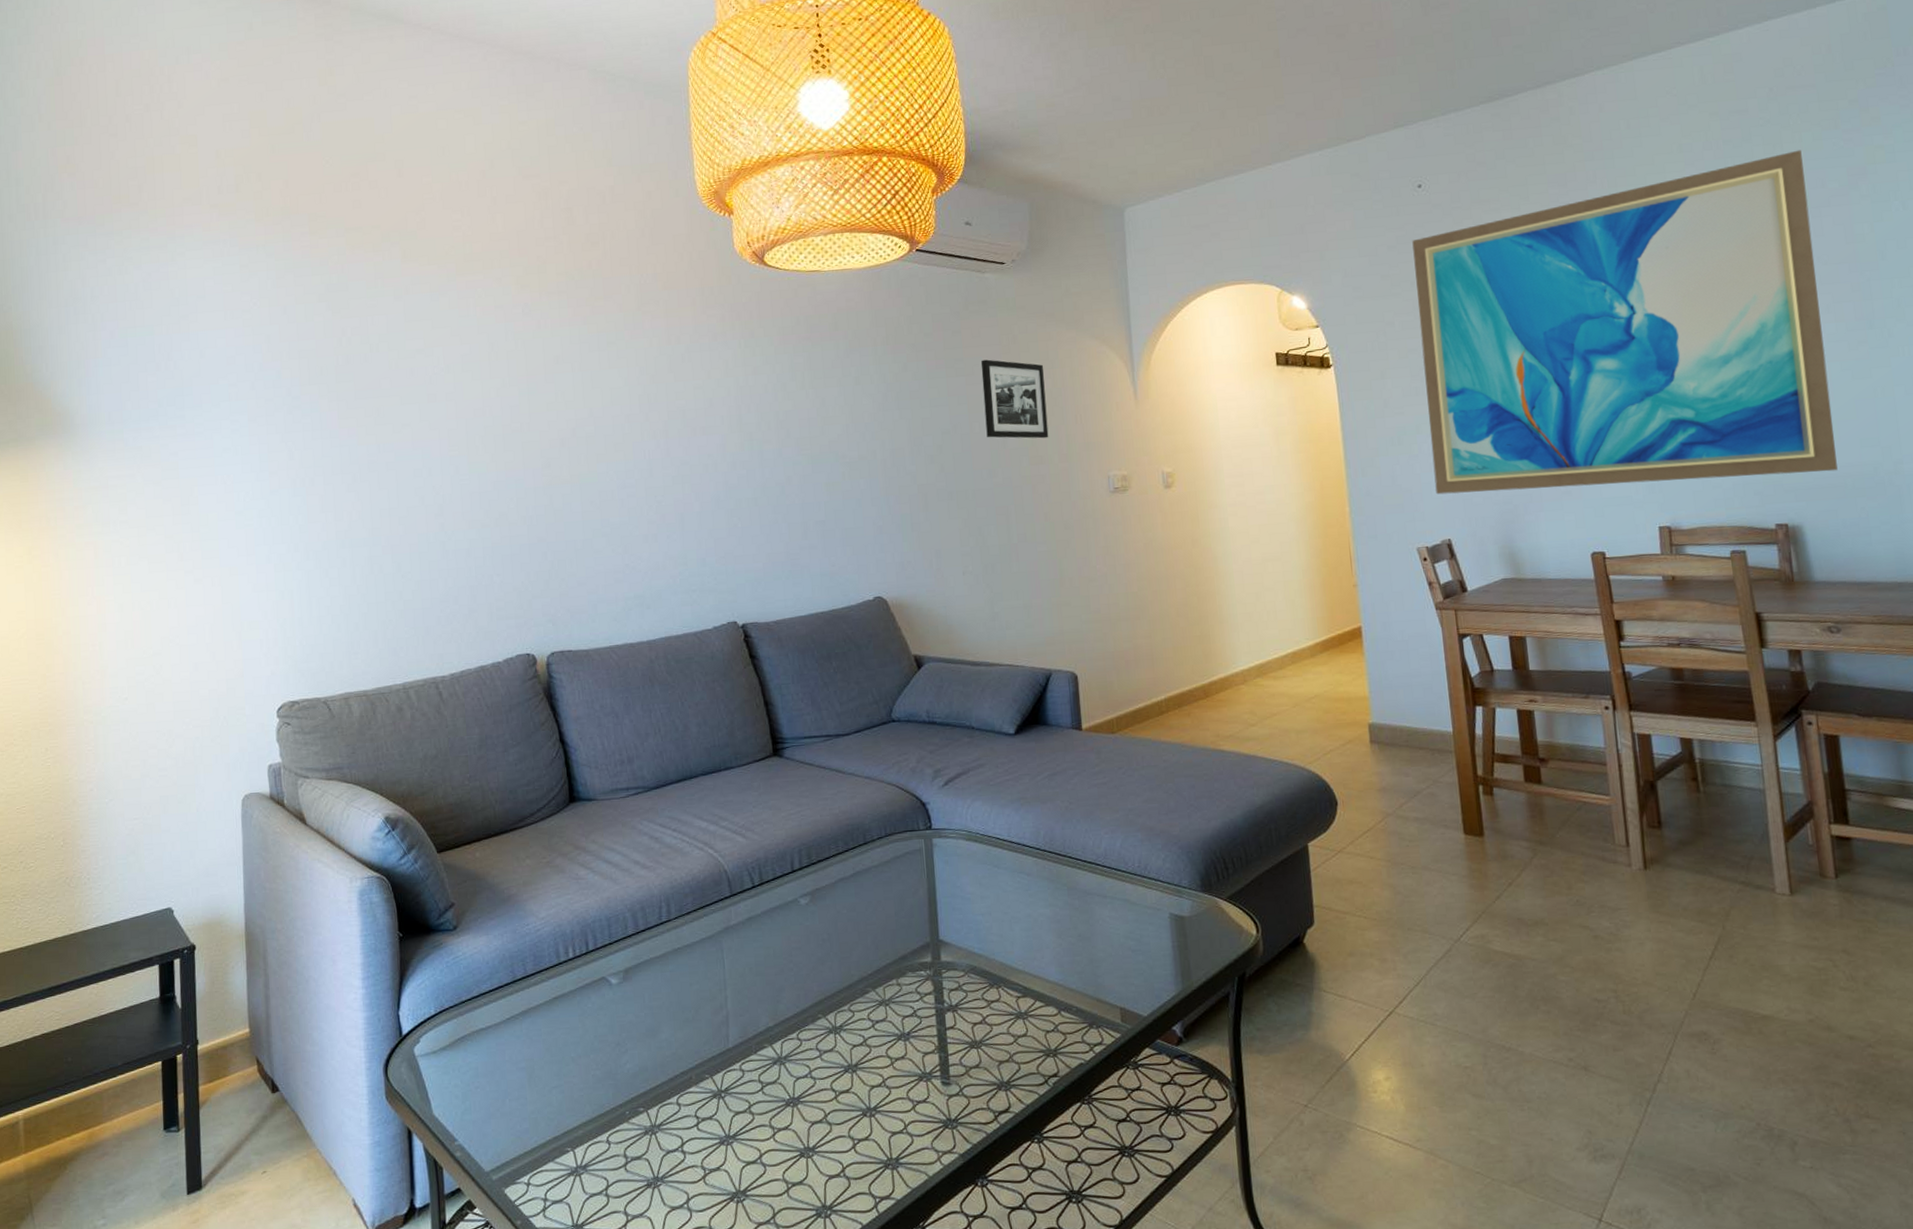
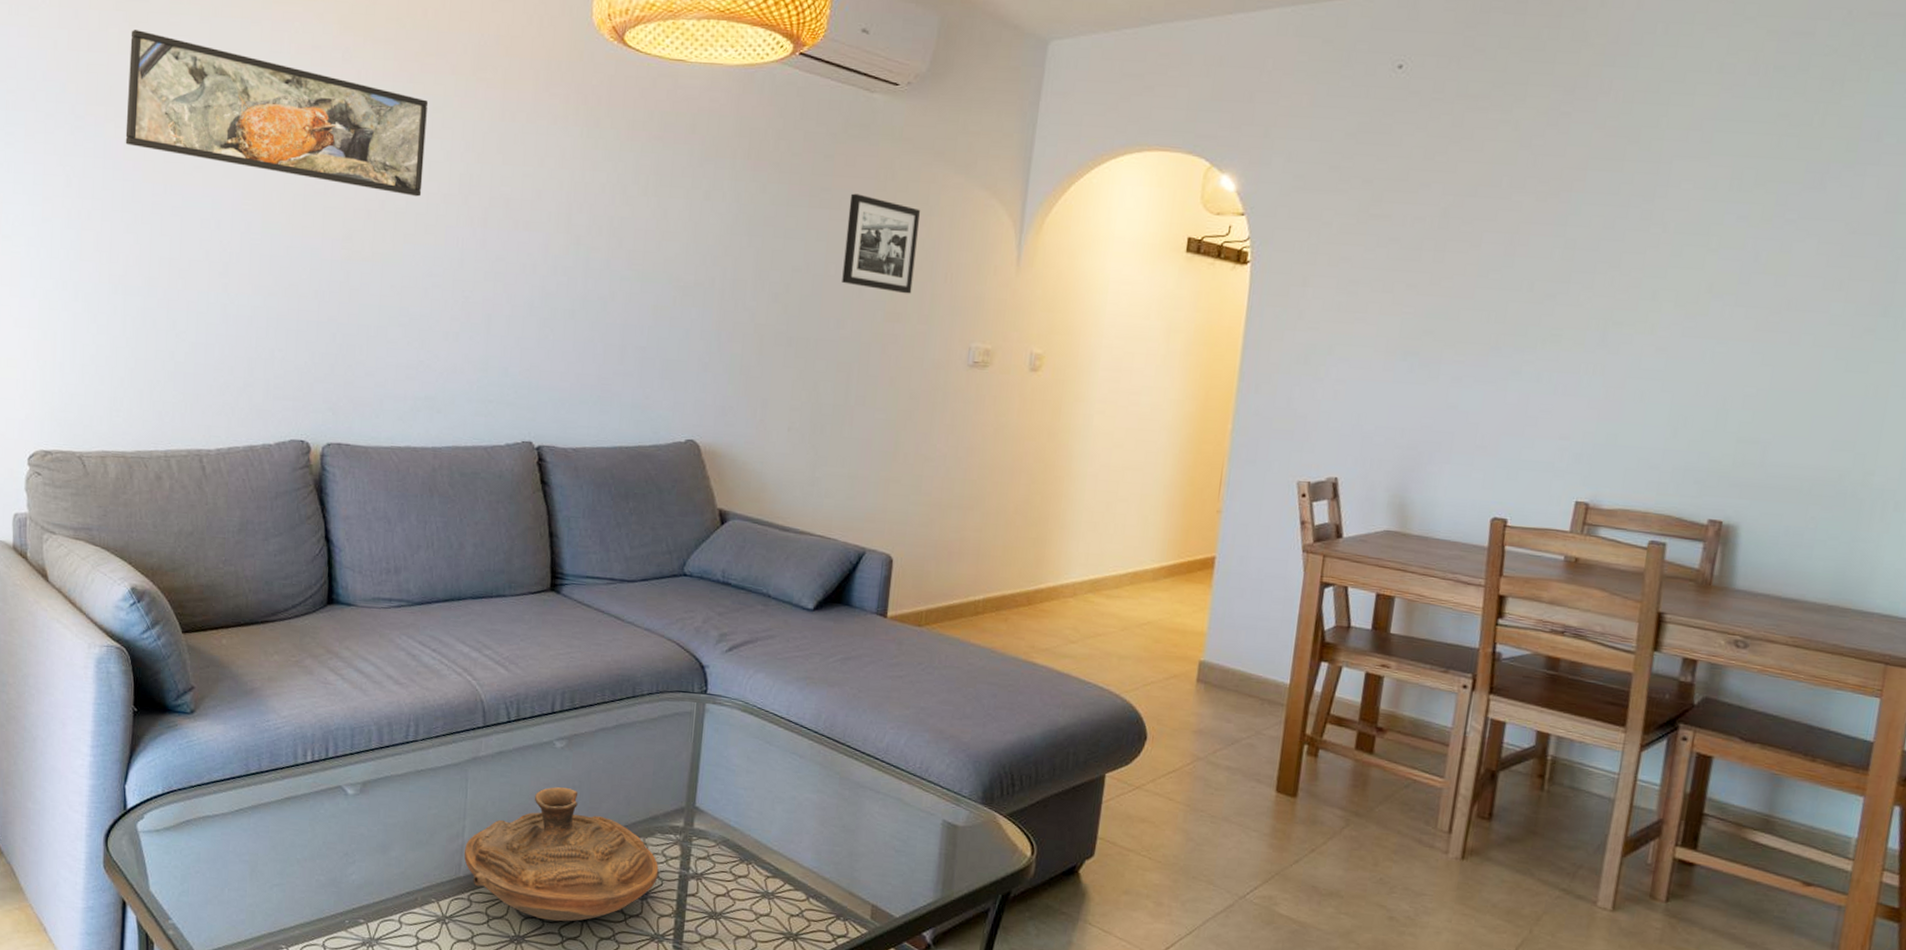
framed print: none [334,315,607,421] -> present [125,30,428,197]
decorative bowl: none [729,941,916,1078] -> present [463,786,659,922]
wall art: present [1412,149,1838,495] -> none [1333,91,1865,472]

